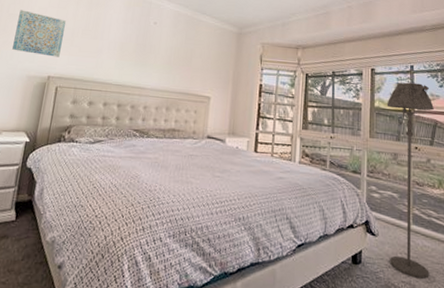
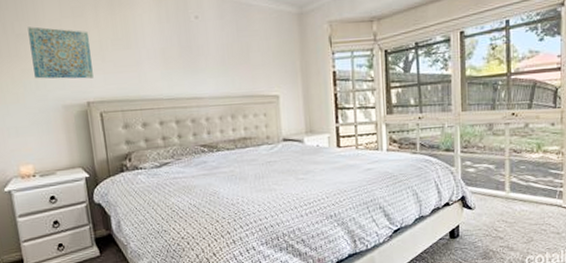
floor lamp: present [386,82,434,279] -> none [479,40,533,241]

